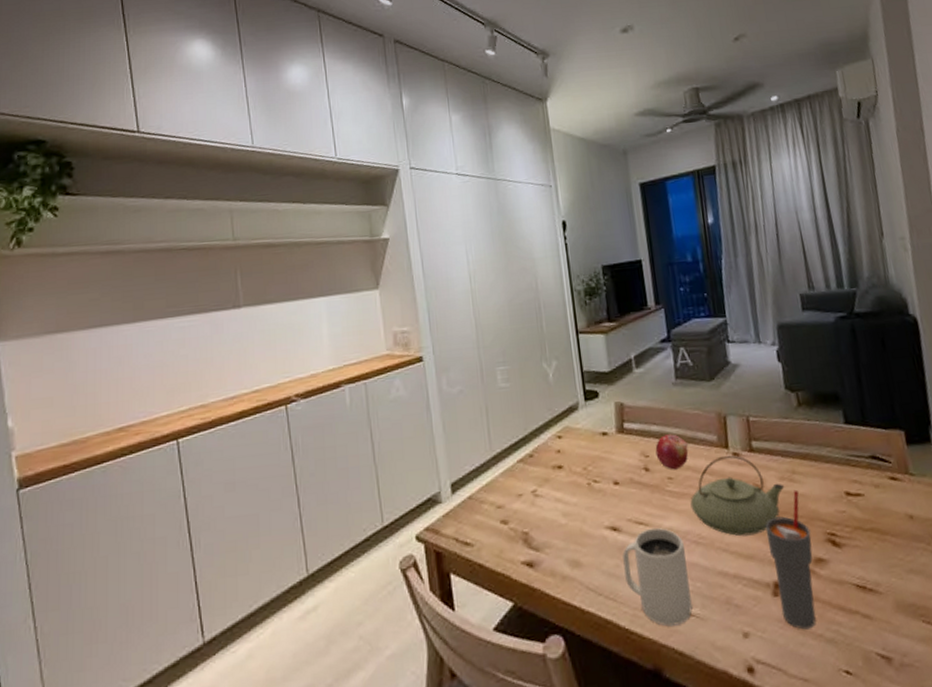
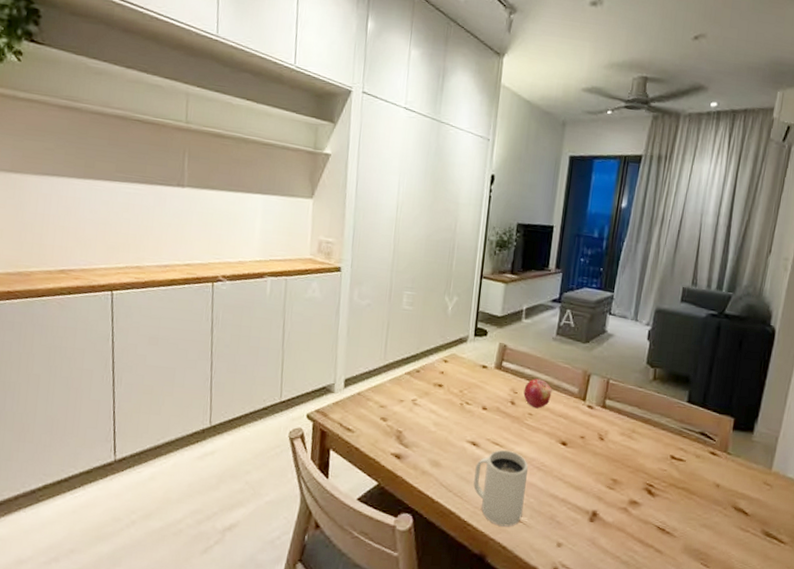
teapot: present [690,455,785,537] -> none [541,406,623,473]
cup: present [765,489,816,630] -> none [592,445,634,551]

